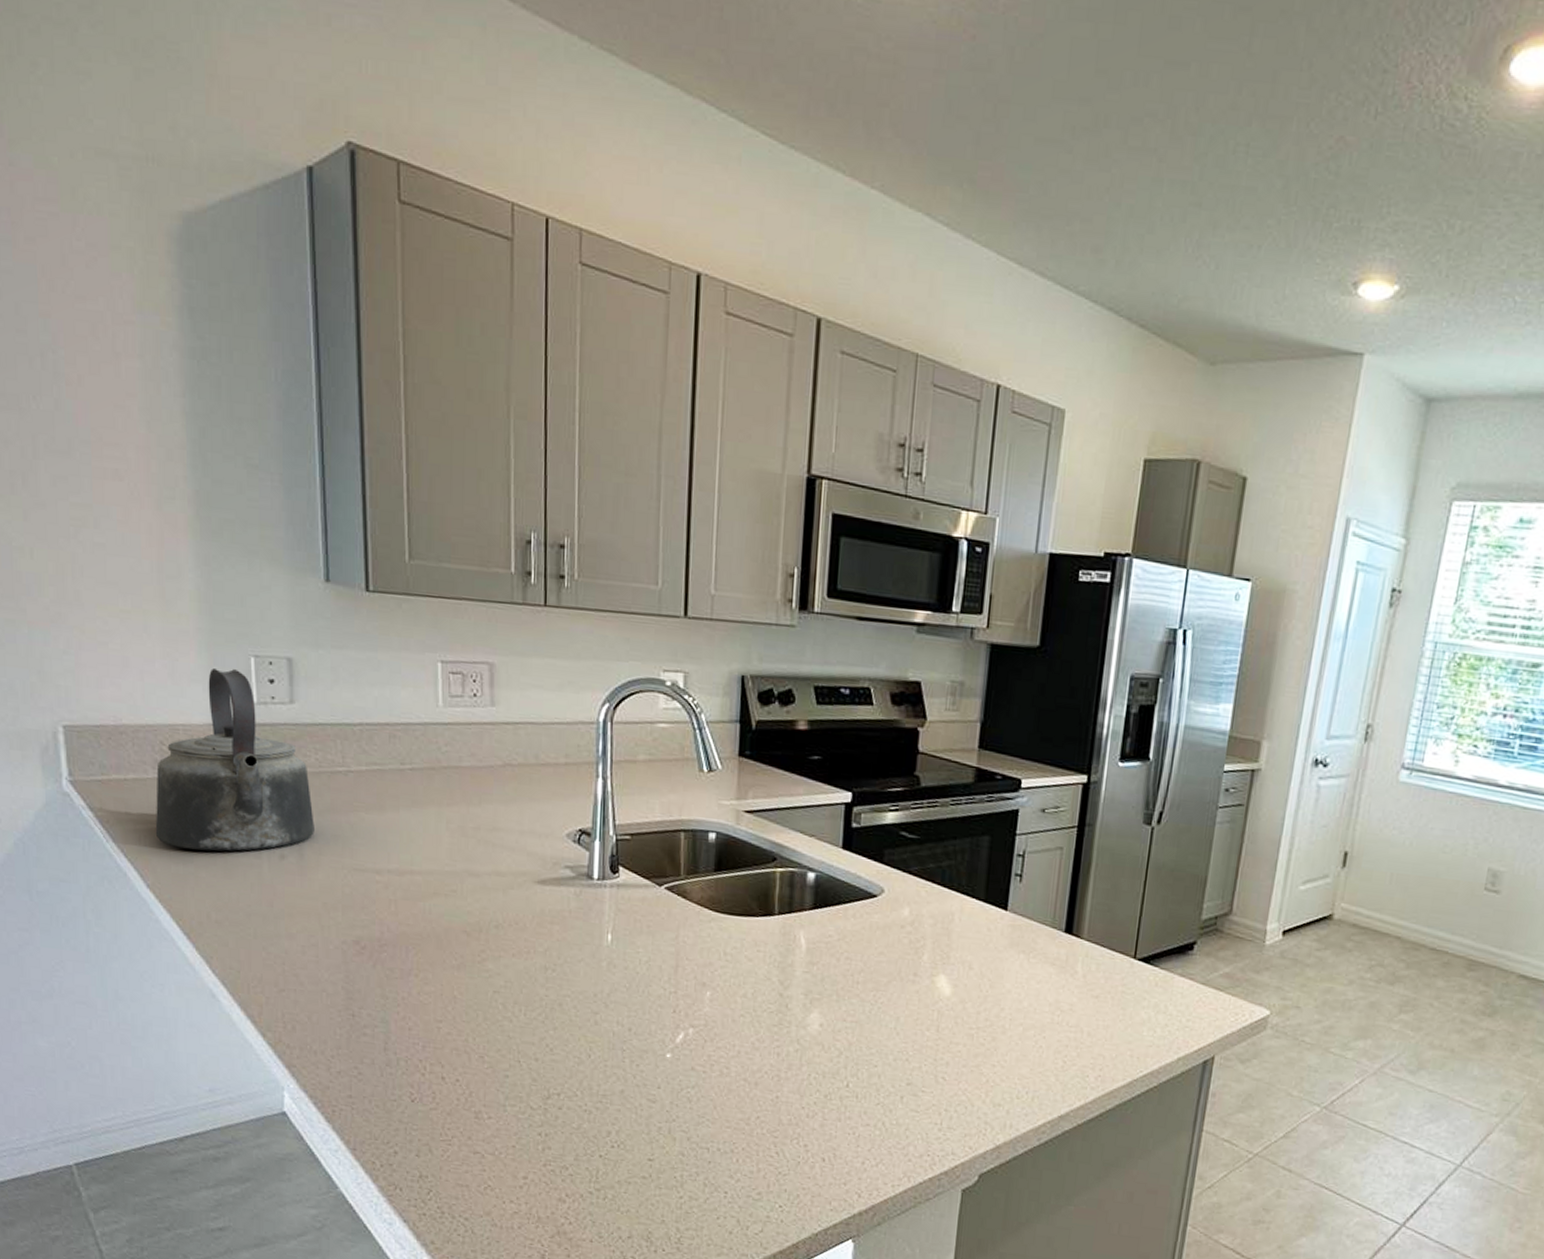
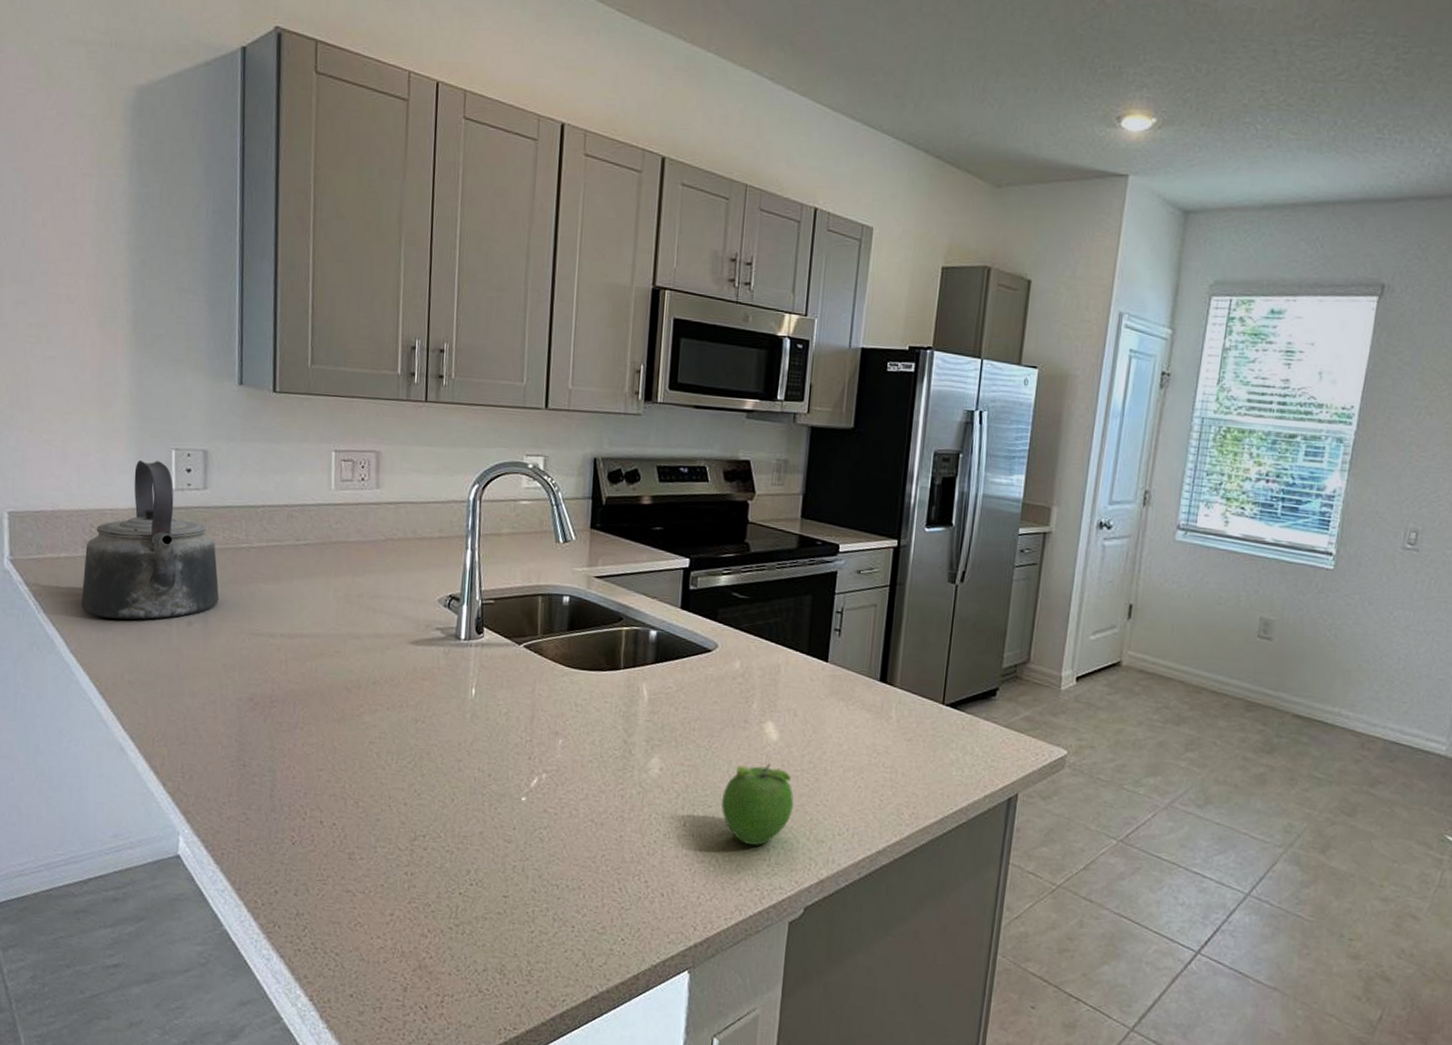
fruit: none [888,1020,969,1109] -> present [721,763,794,847]

